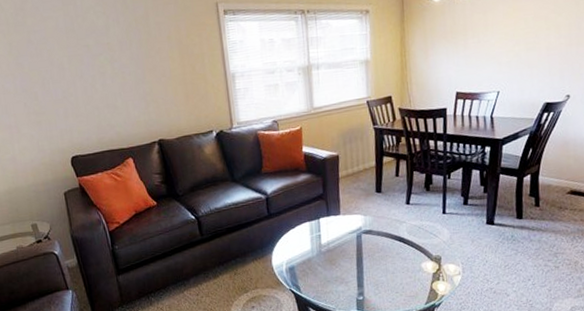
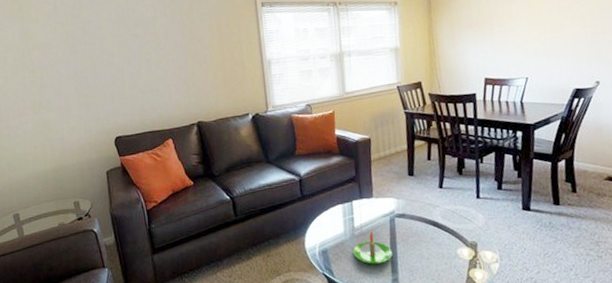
candle: none [319,247,359,280] -> present [353,231,392,264]

